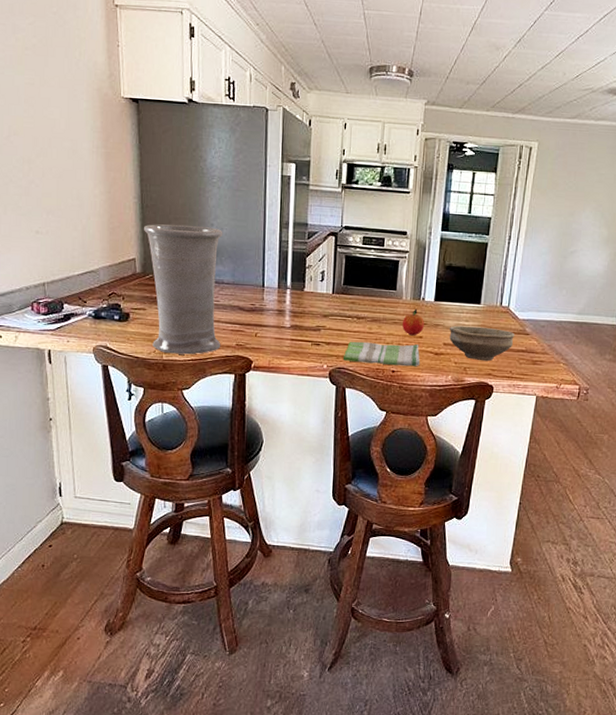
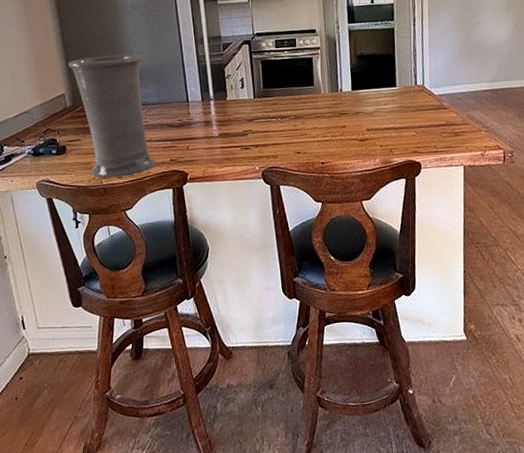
dish towel: present [344,341,420,367] -> none [273,134,347,160]
fruit: present [402,309,424,336] -> none [324,100,346,127]
bowl: present [449,325,516,362] -> none [370,107,434,141]

